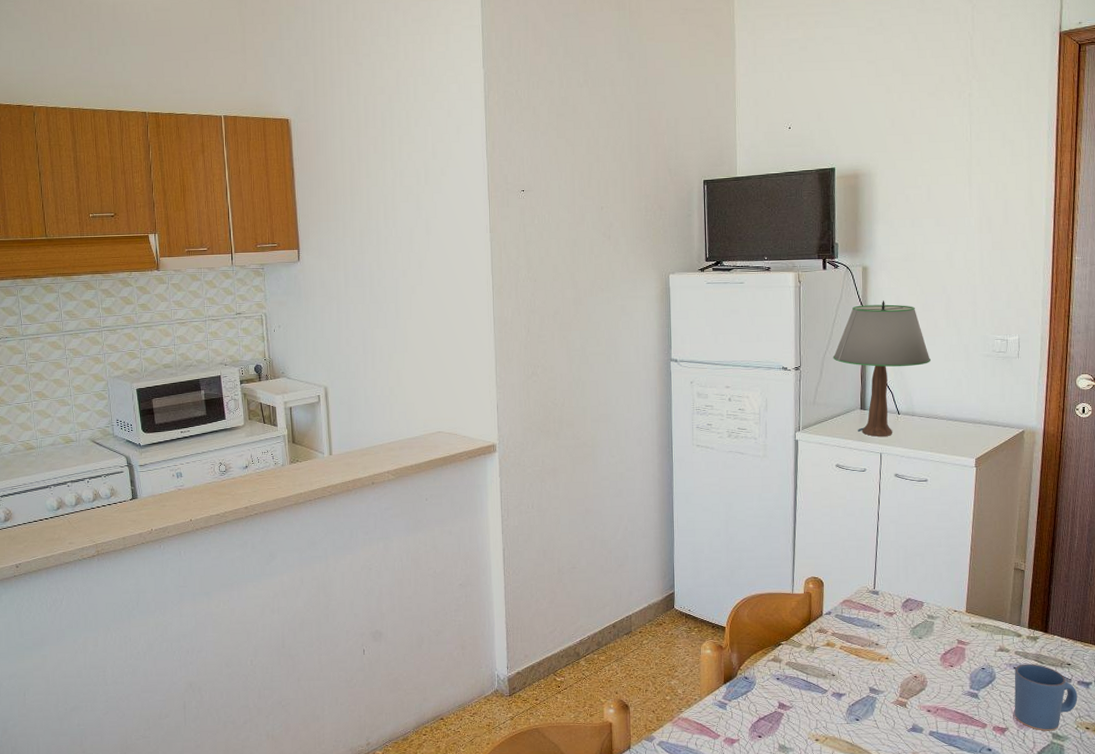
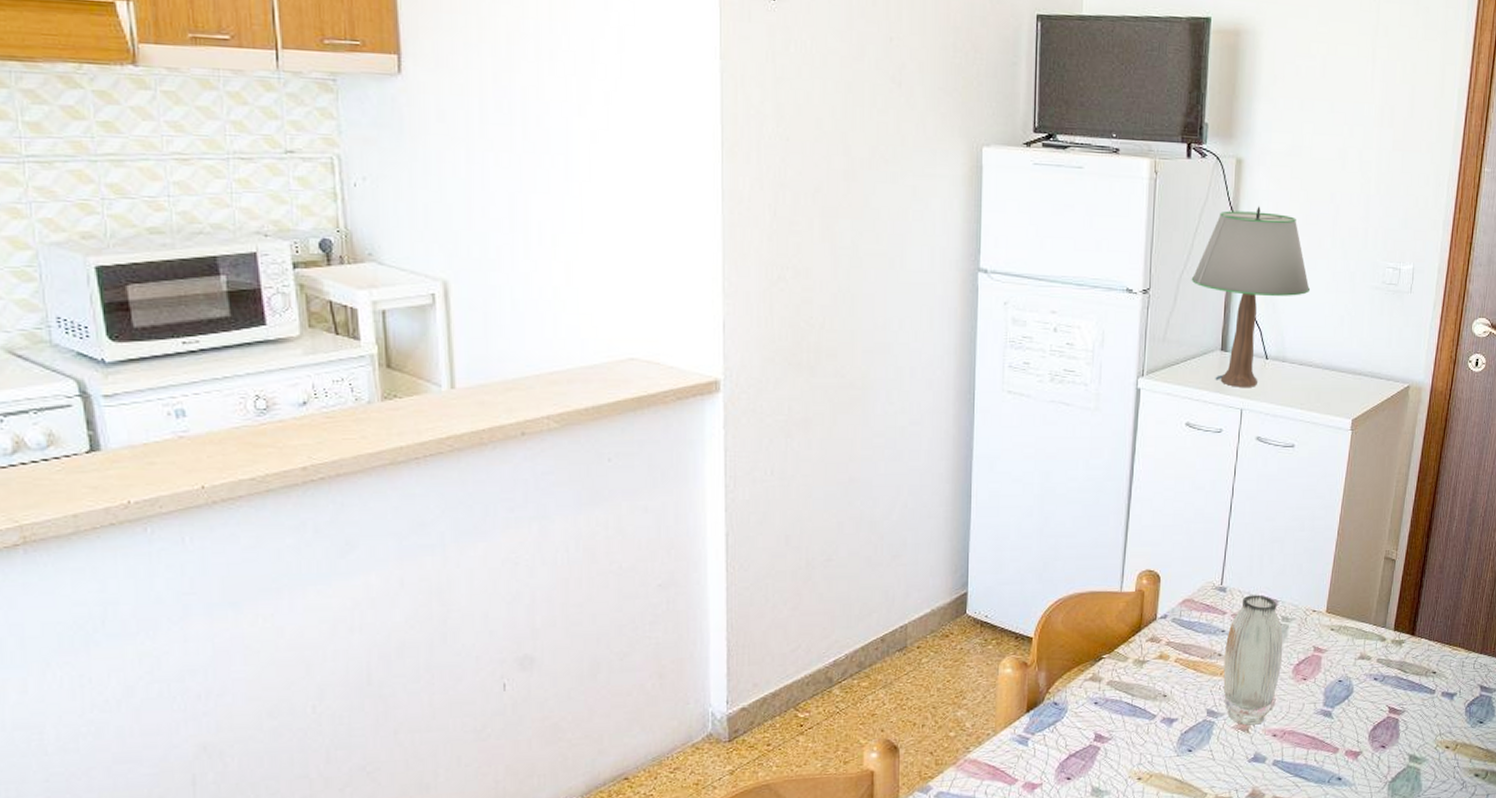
vase: none [881,597,931,702] -> present [1223,594,1283,725]
mug: present [1014,664,1078,731] -> none [1370,673,1441,754]

